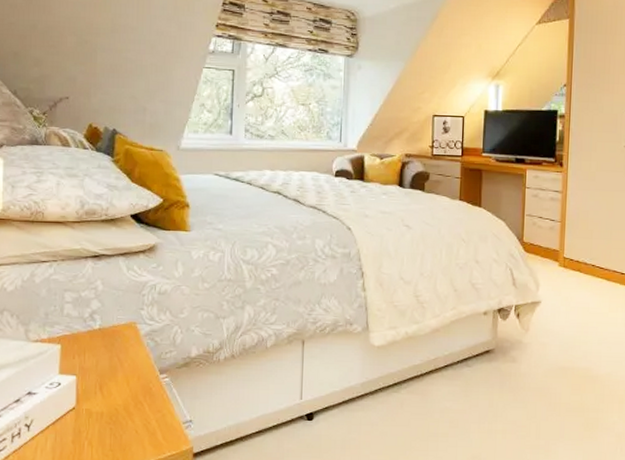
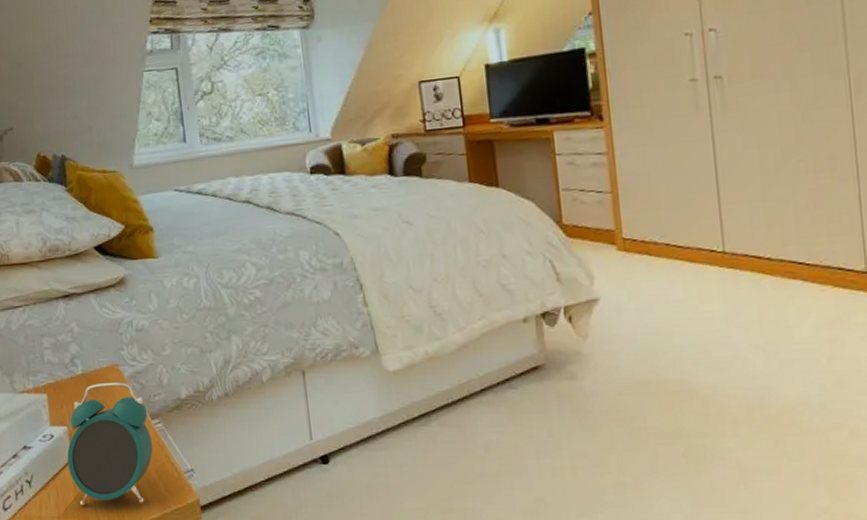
alarm clock: none [71,338,158,451] -> present [67,382,153,507]

